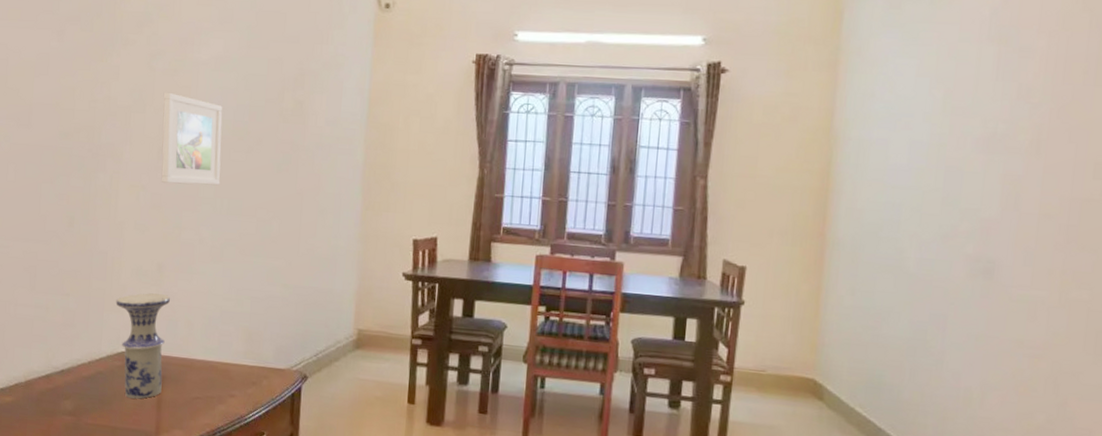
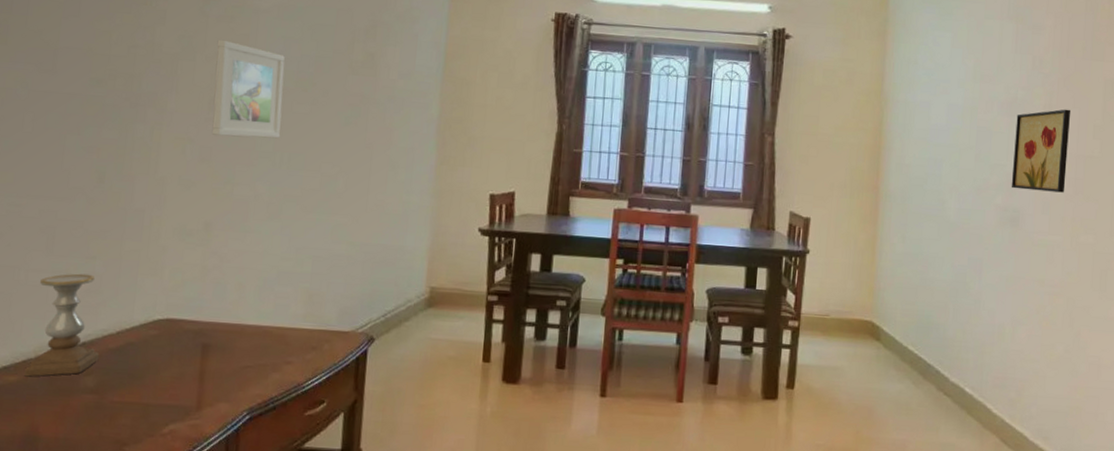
candle holder: none [17,308,75,399] -> present [24,273,100,377]
vase: present [116,293,170,399] -> none [153,254,219,371]
wall art: none [985,144,1066,242] -> present [1011,109,1071,193]

